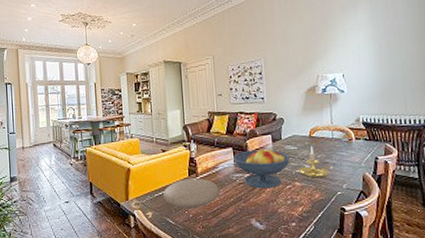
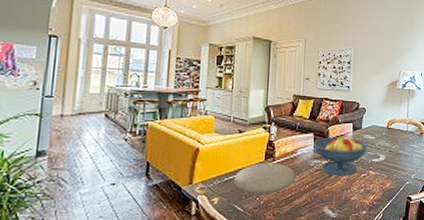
candle holder: present [298,145,334,178] -> none [374,136,406,168]

